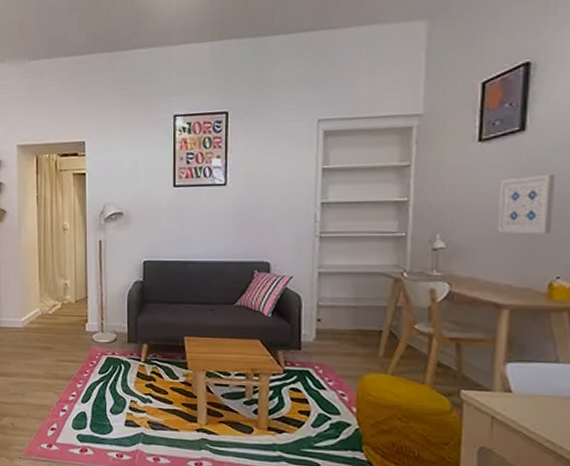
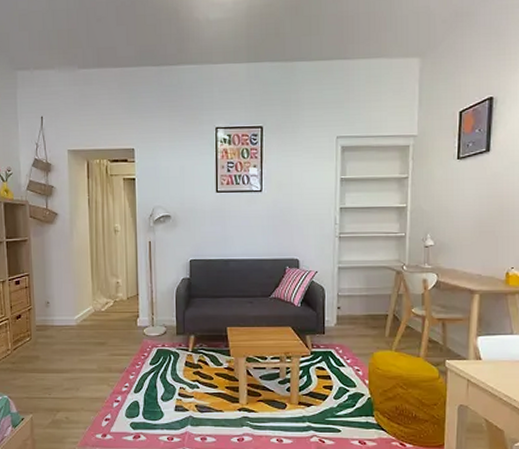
wall art: present [497,173,556,235] -> none [470,186,511,234]

